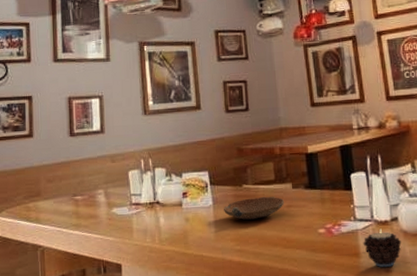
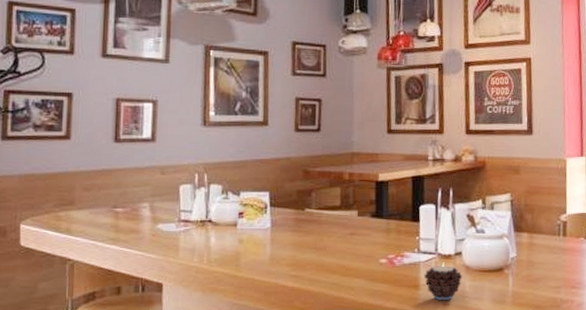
bowl: present [224,196,285,220] -> none [282,222,348,245]

